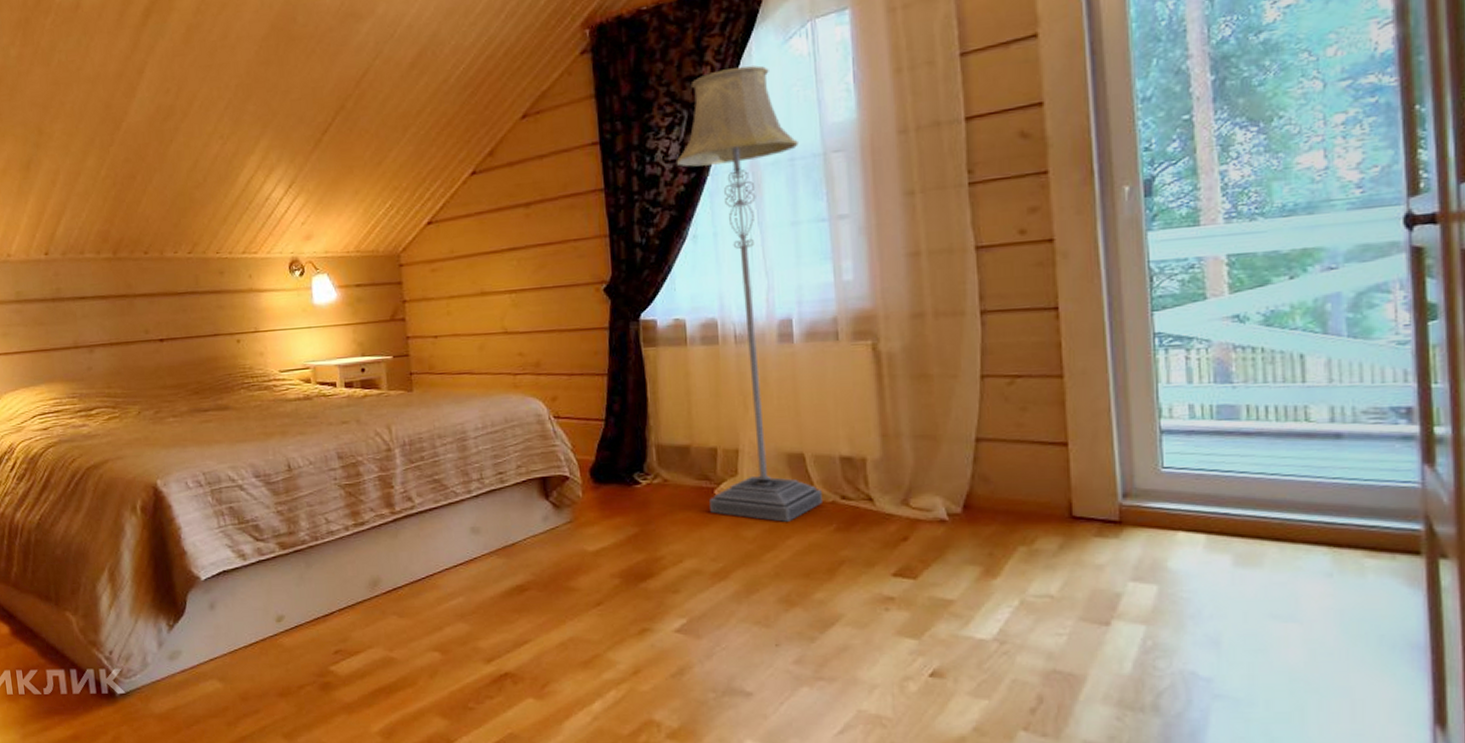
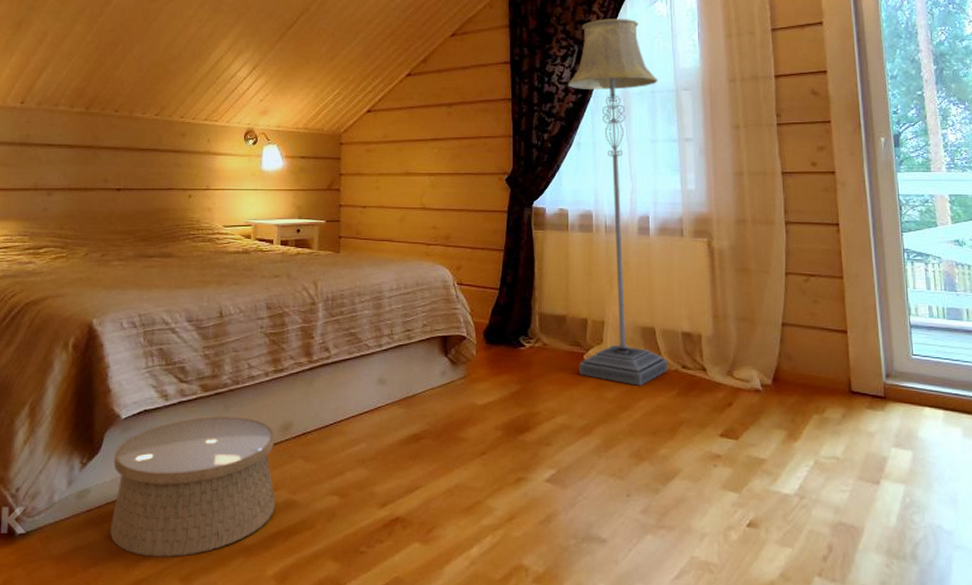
woven basket: none [199,574,372,715] -> present [110,417,275,557]

